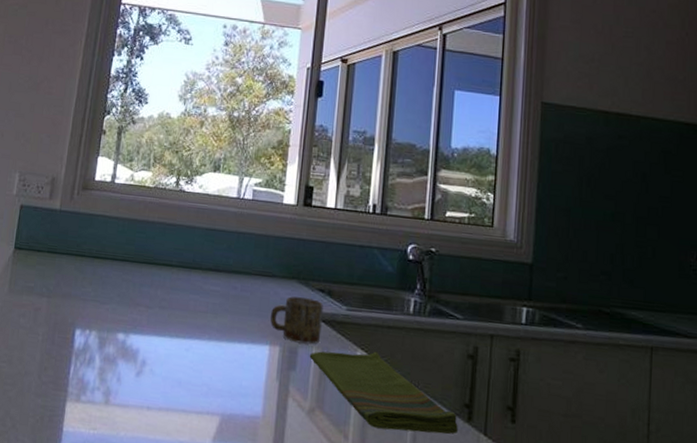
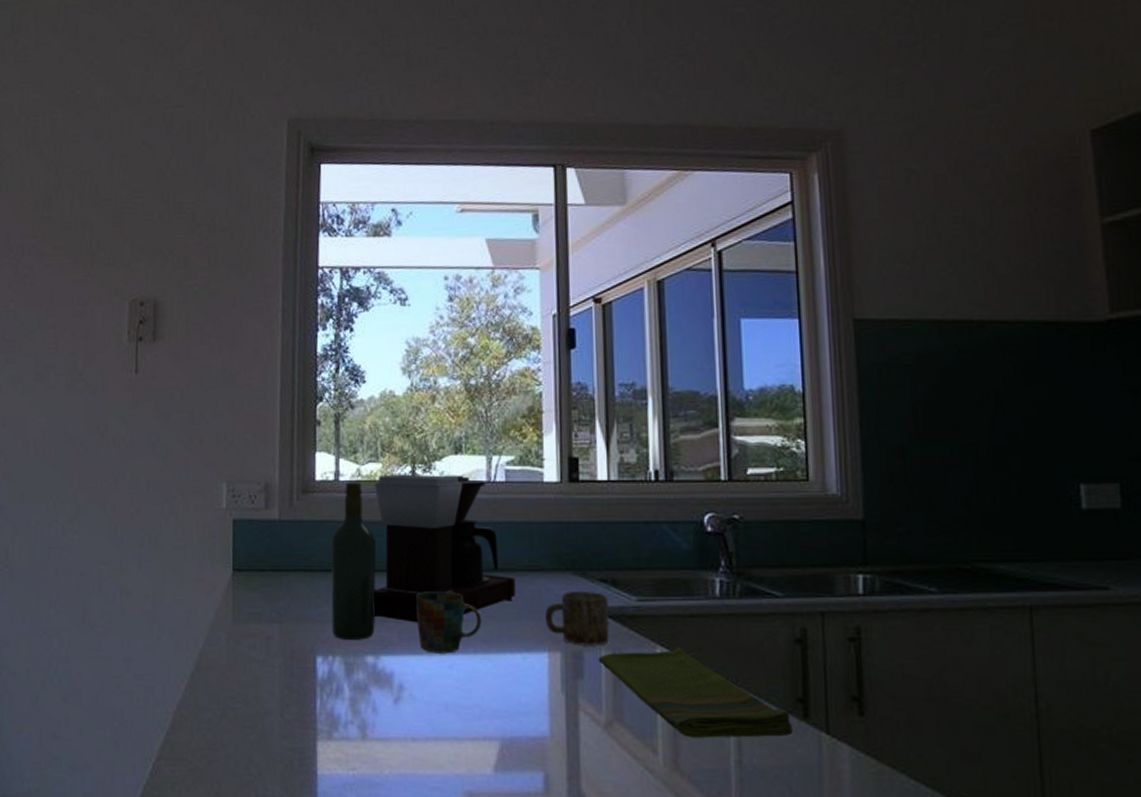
wine bottle: none [92,184,139,319] -> present [331,482,376,640]
coffee maker: none [128,182,250,310] -> present [373,474,516,623]
mug: none [164,283,218,338] -> present [415,590,482,654]

